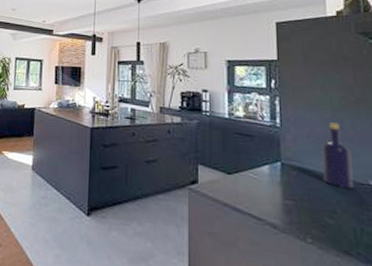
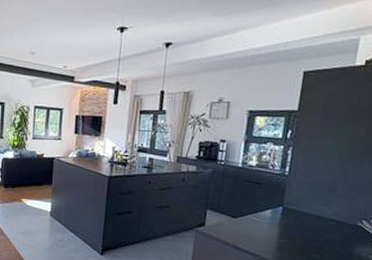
bottle: present [322,122,354,189] -> none [317,171,348,229]

